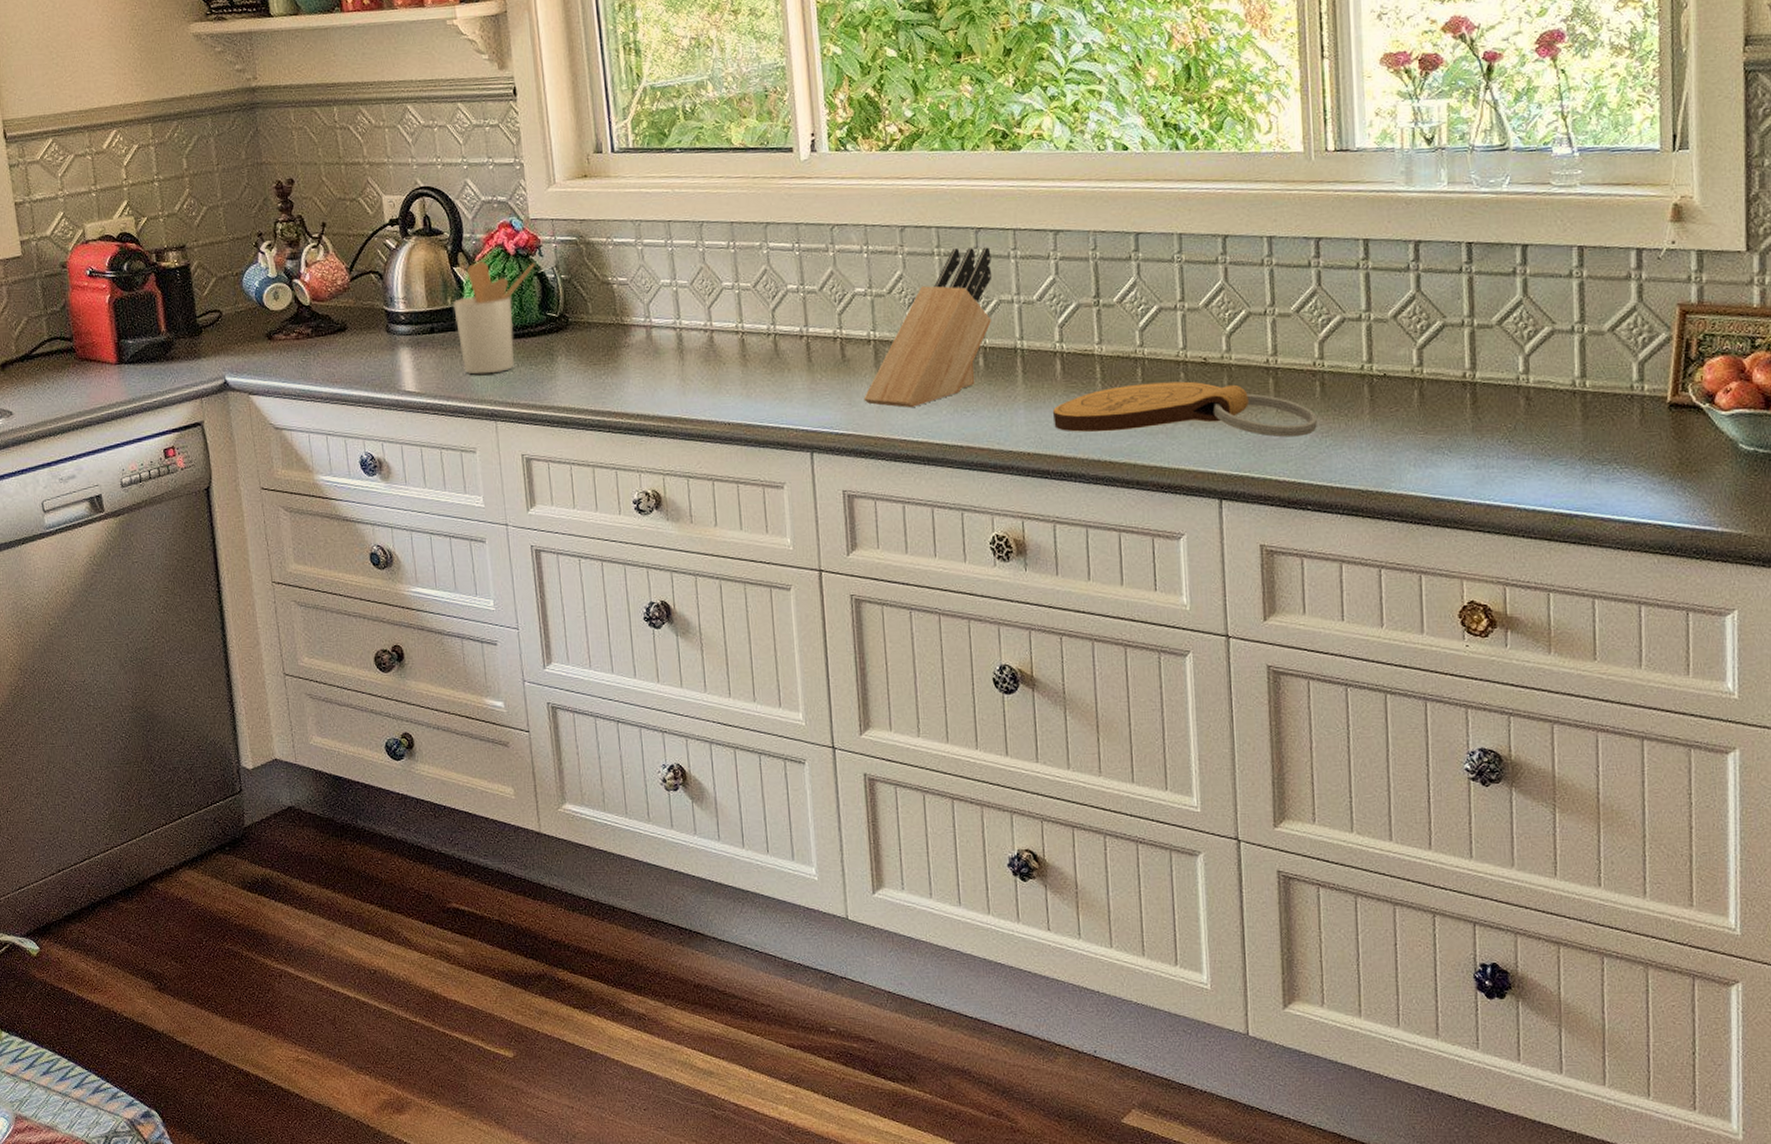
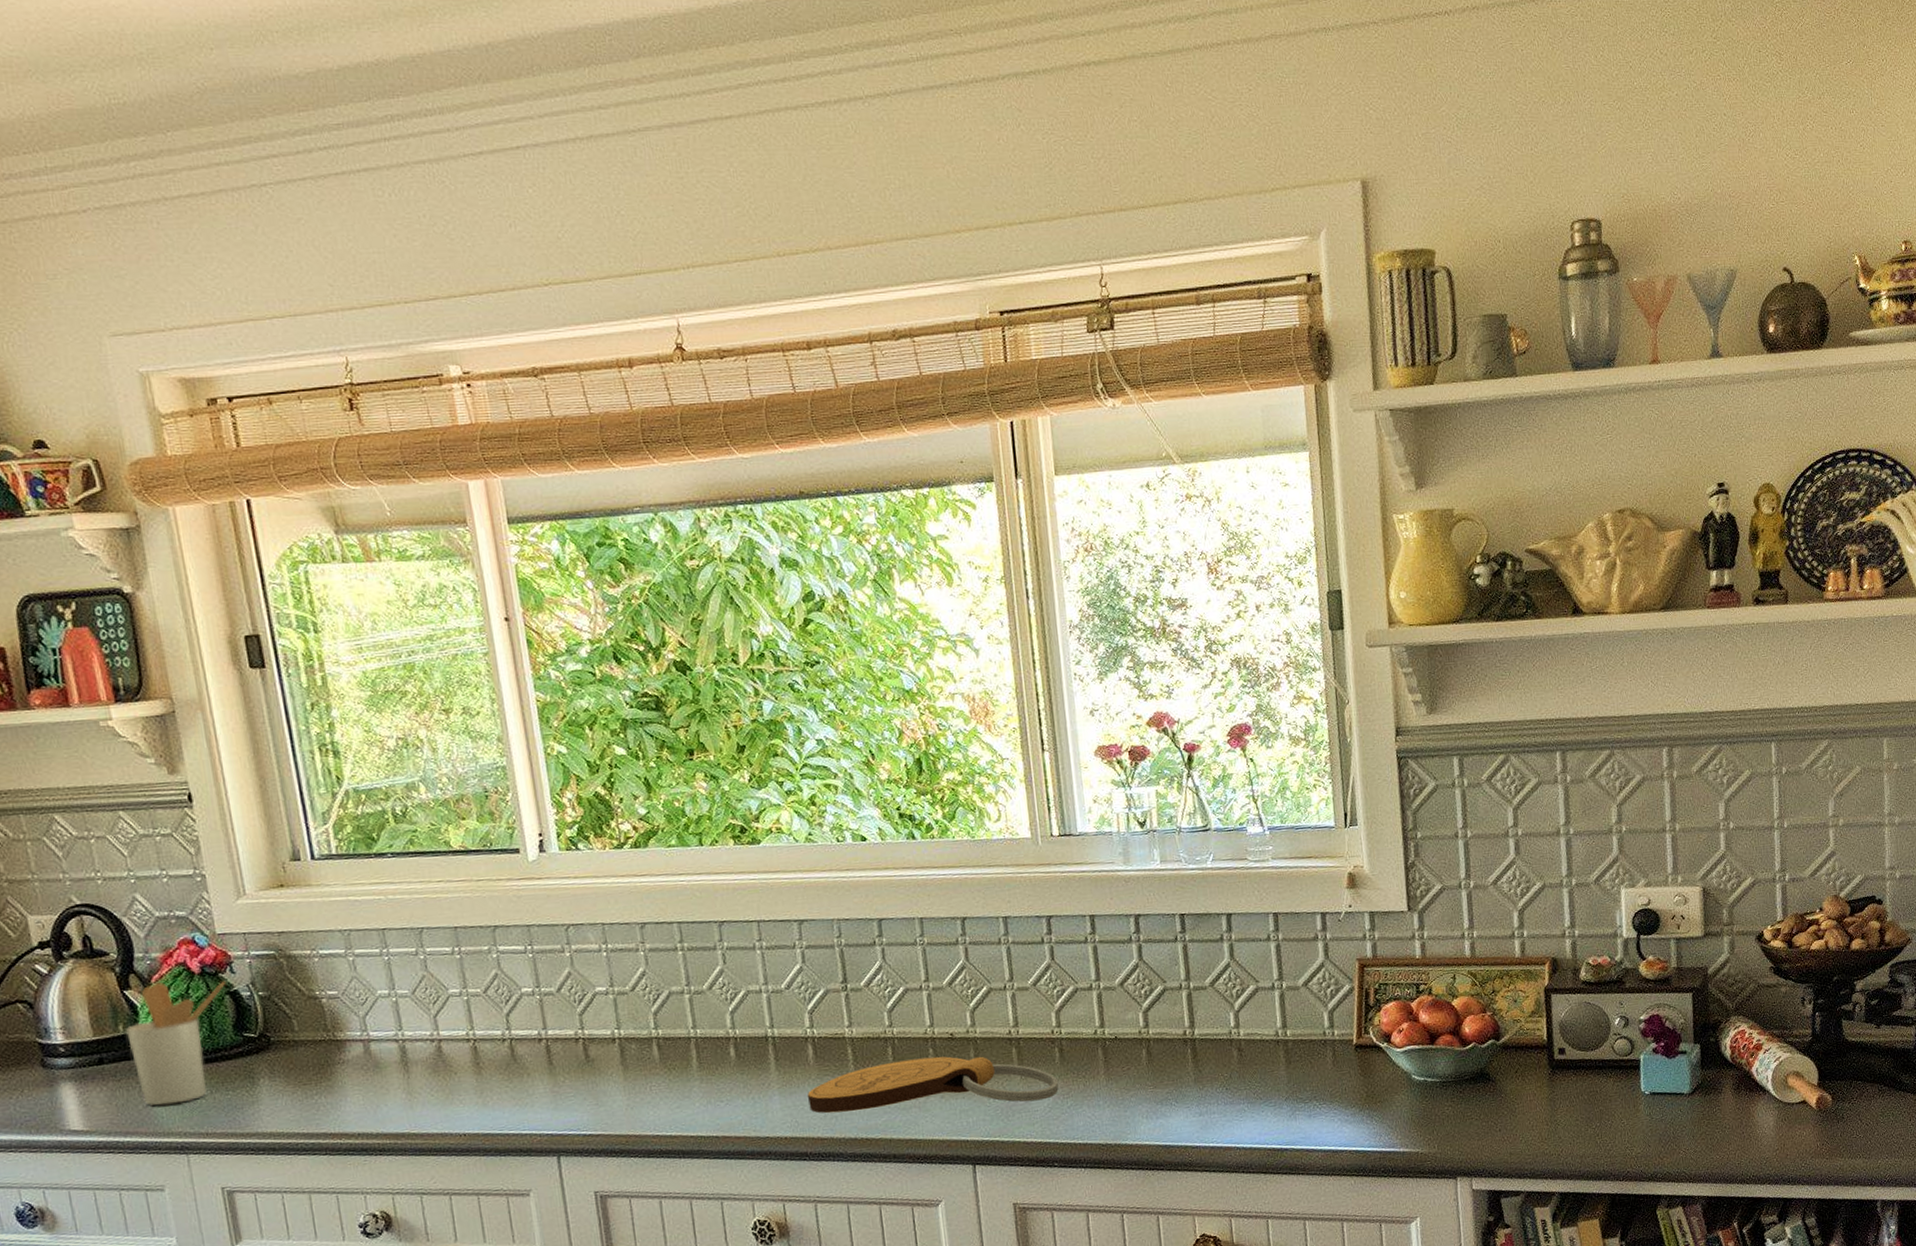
knife block: present [863,247,992,408] -> none [611,939,741,1103]

